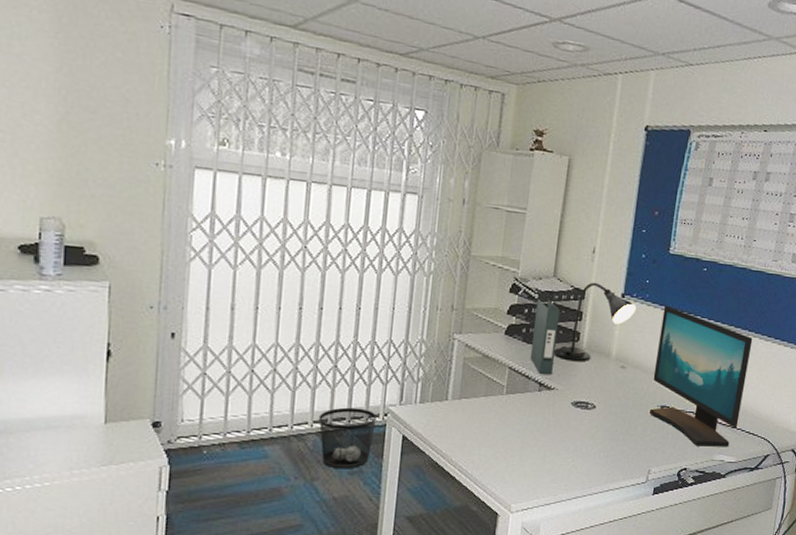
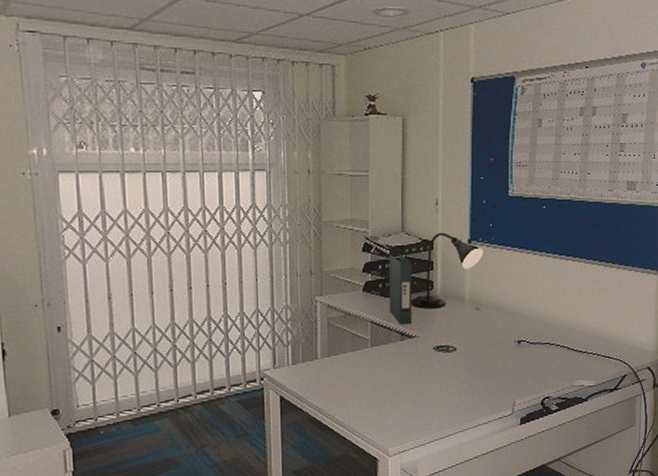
waste bin: present [318,407,378,469] -> none [201,375,255,434]
computer monitor: present [649,305,753,447] -> none [507,245,598,375]

